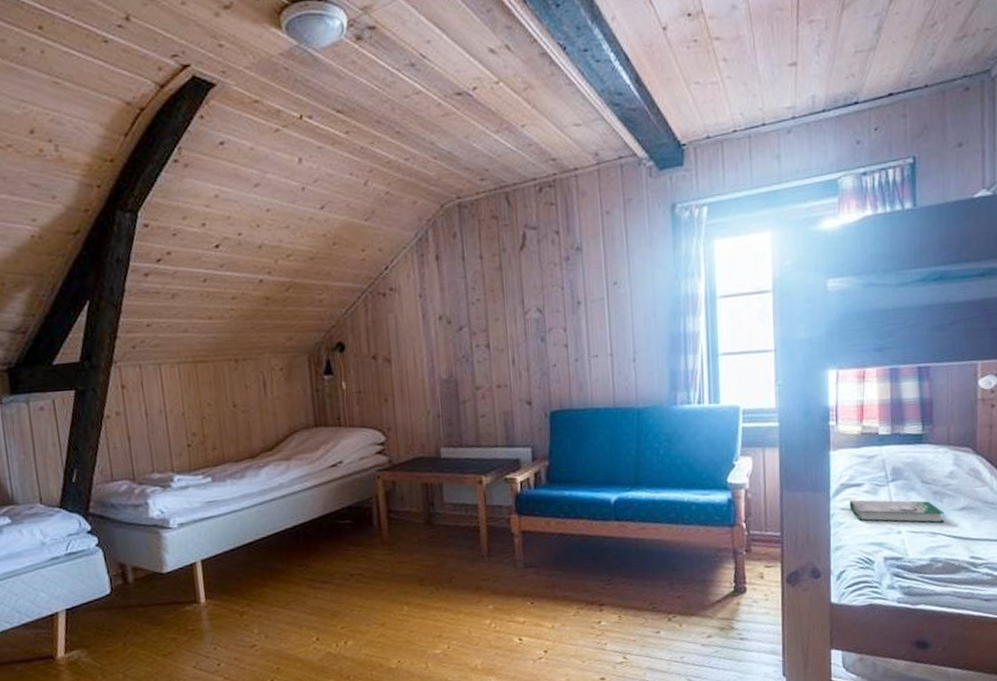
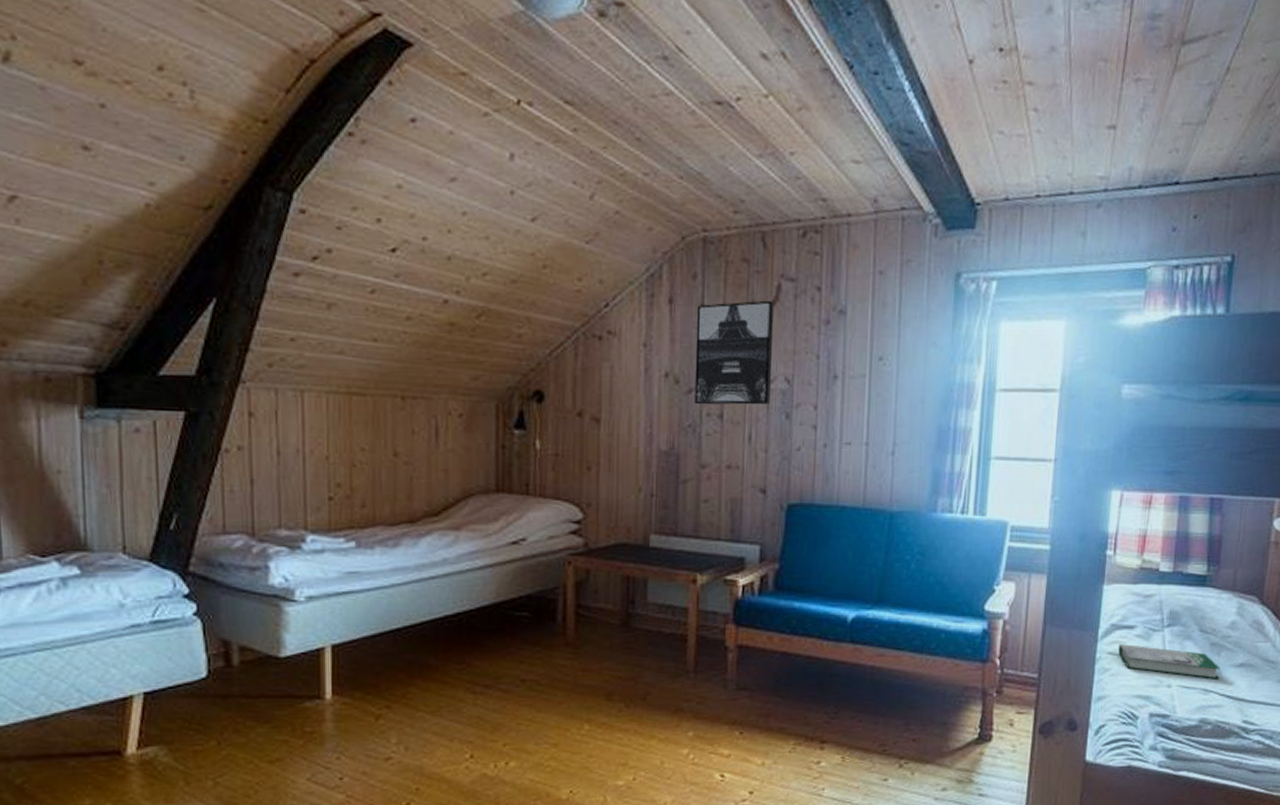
wall art: none [459,247,527,339] -> present [694,300,775,406]

